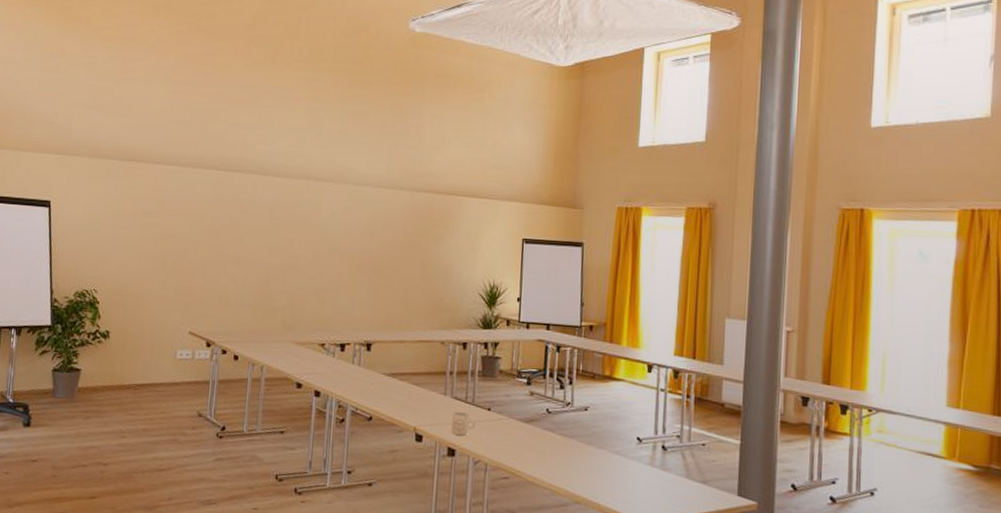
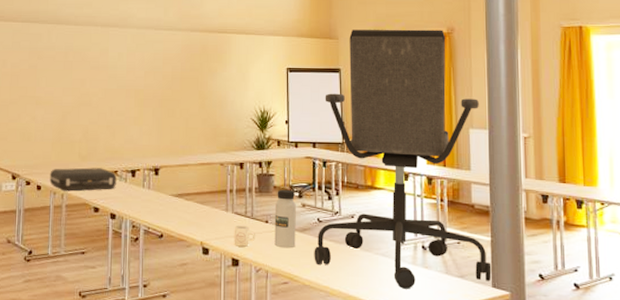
briefcase: none [248,337,323,364] -> present [49,167,116,191]
water bottle: none [496,374,523,440] -> present [274,189,296,248]
office chair: none [539,199,739,493] -> present [314,29,492,289]

